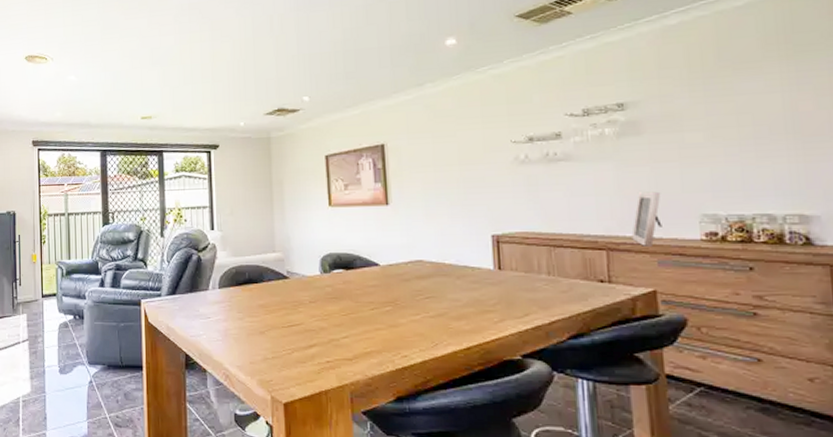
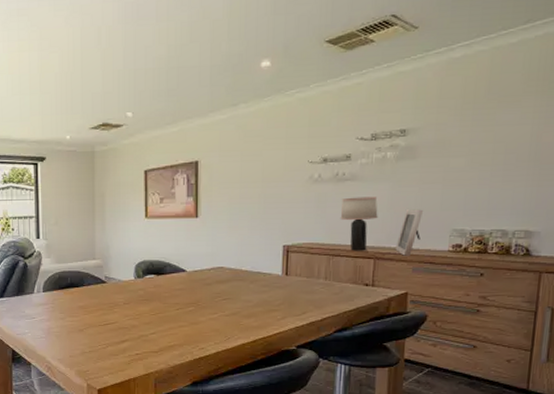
table lamp: none [557,178,604,241] -> present [340,196,378,251]

